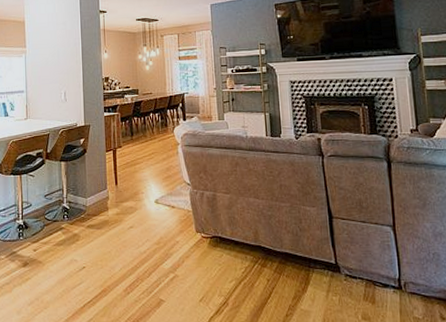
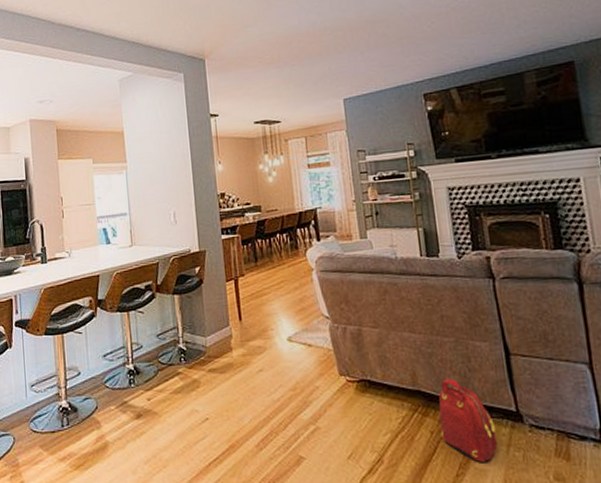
backpack: none [275,236,320,306] -> present [438,378,499,463]

